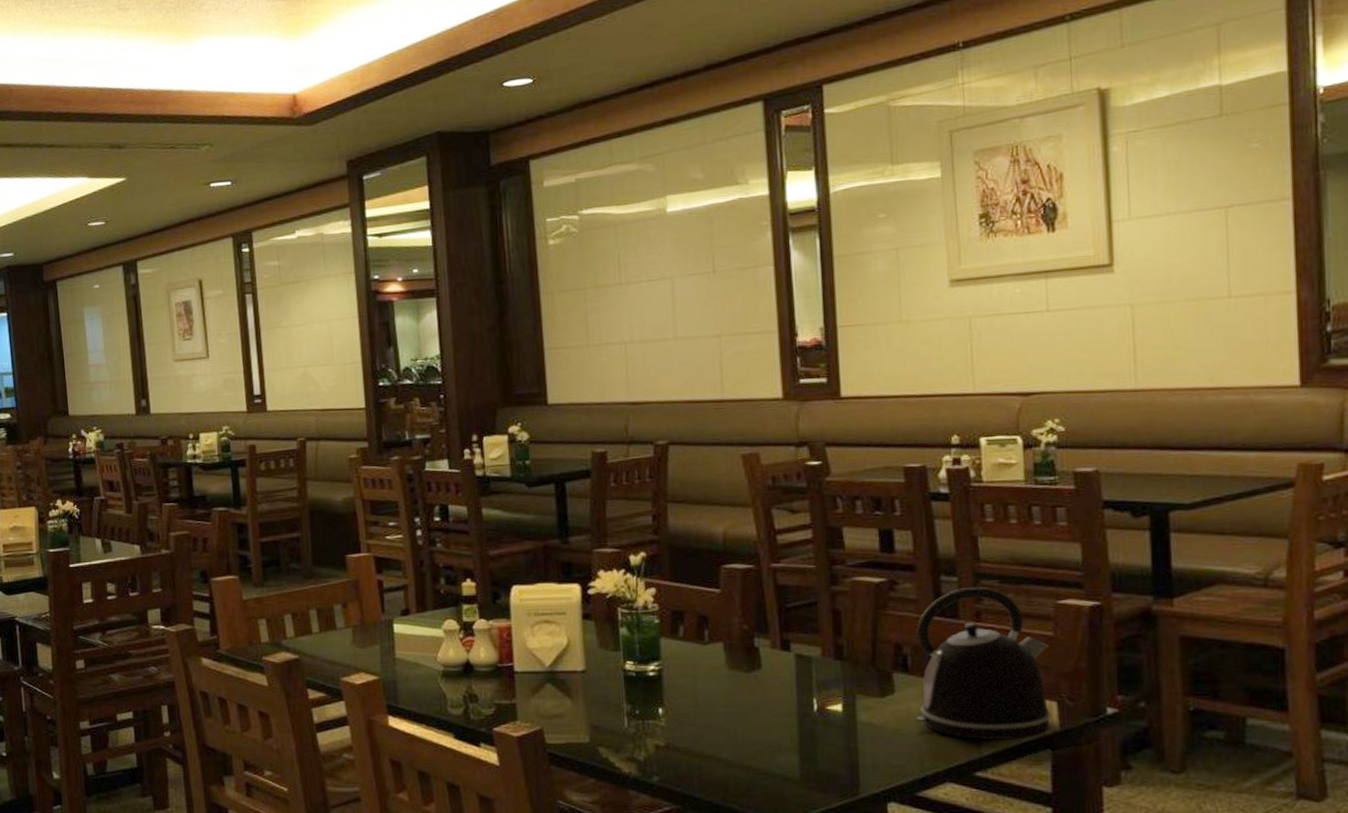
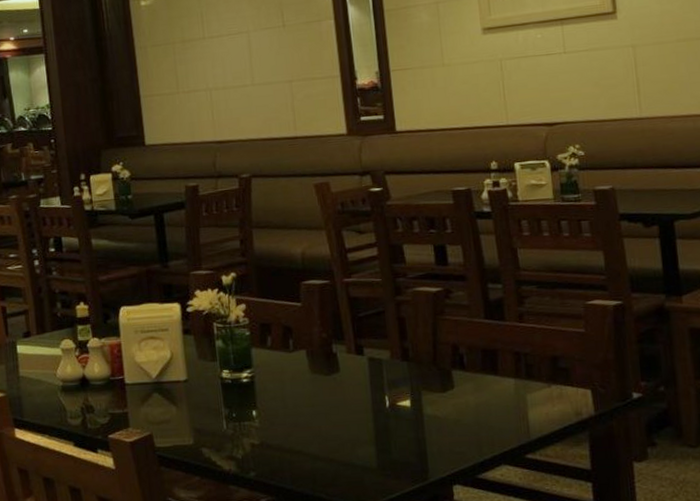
kettle: present [916,586,1052,740] -> none [470,292,587,426]

